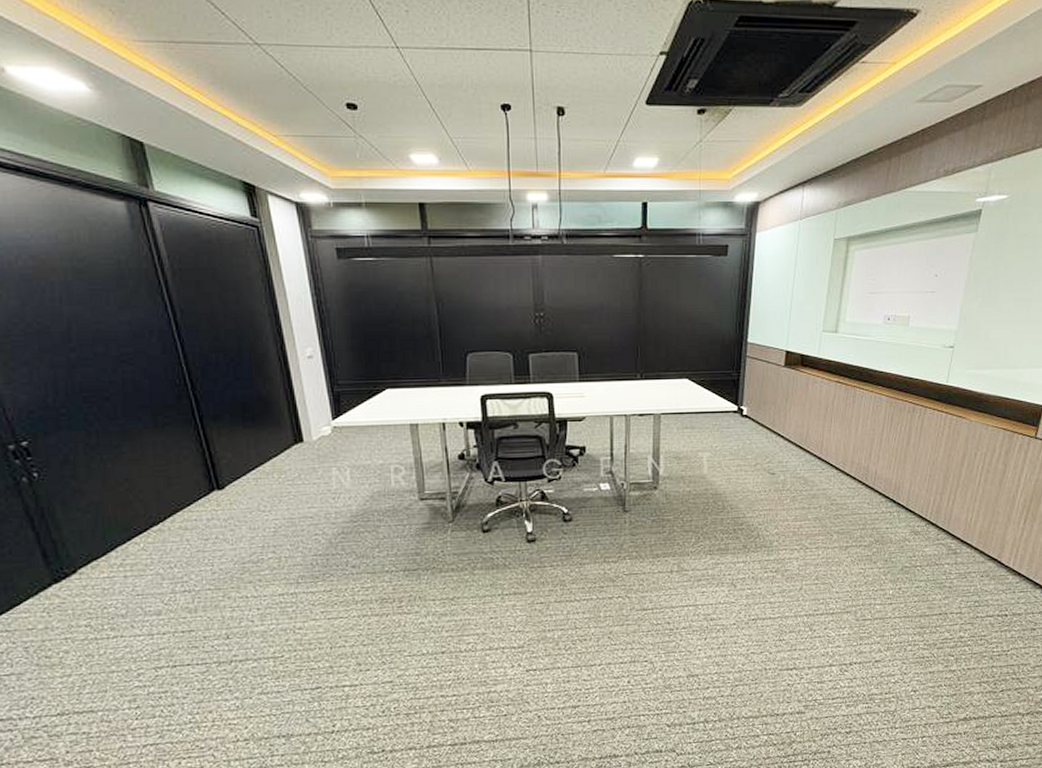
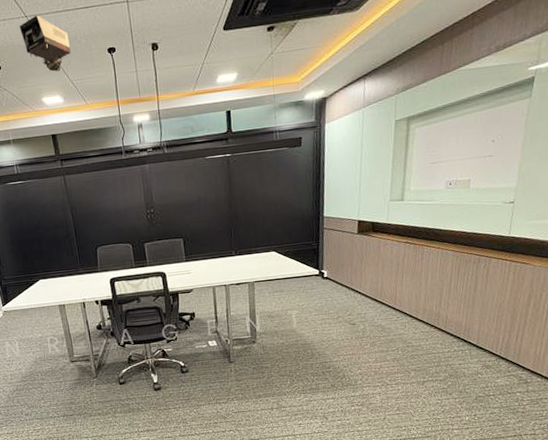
projector: none [386,47,453,123] -> present [19,15,71,72]

